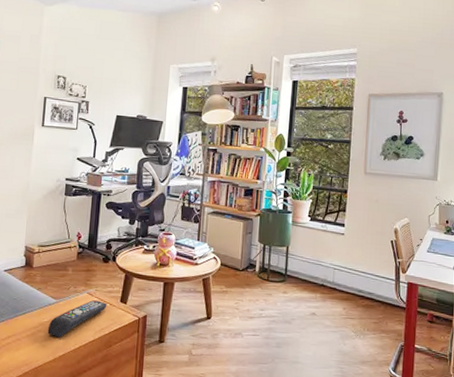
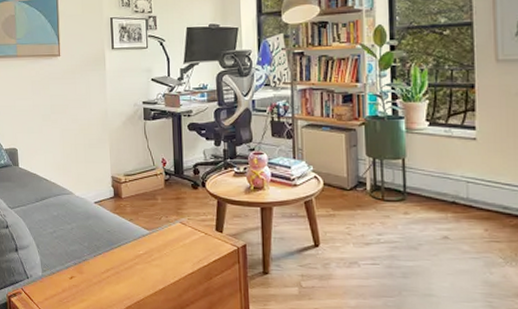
remote control: present [47,300,107,338] -> none [144,230,202,270]

